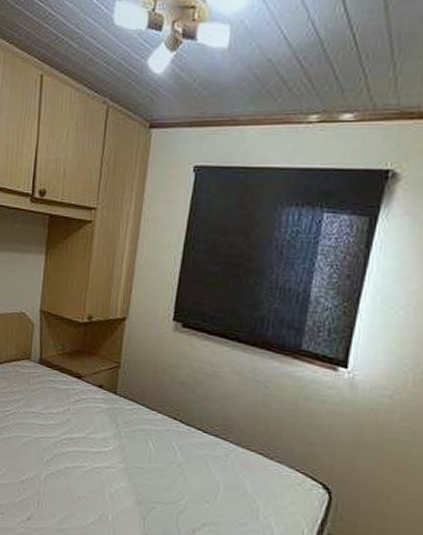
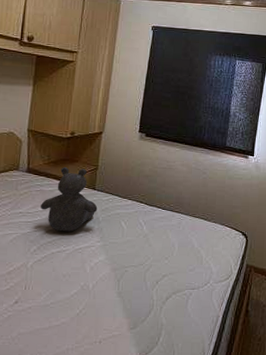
teddy bear: none [54,361,119,445] -> present [41,167,98,232]

